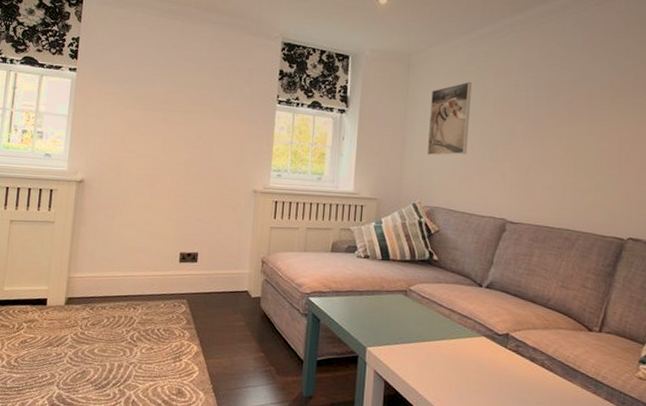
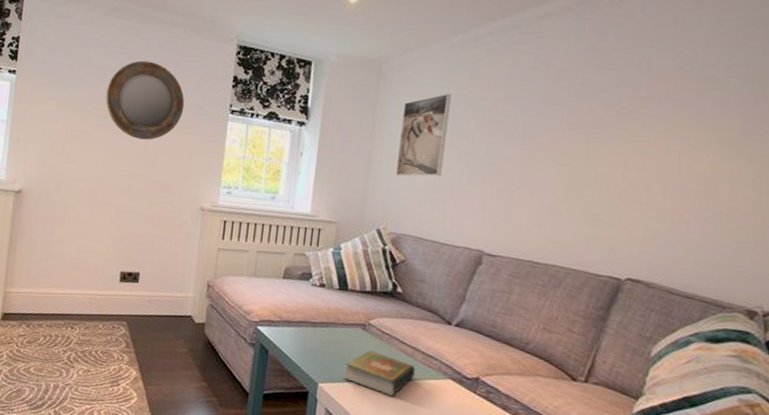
home mirror: none [161,57,236,130] -> present [105,60,185,140]
book: none [390,314,453,355] -> present [344,351,415,396]

